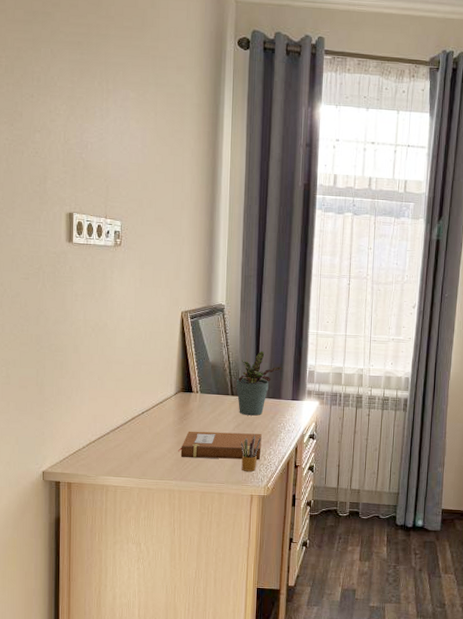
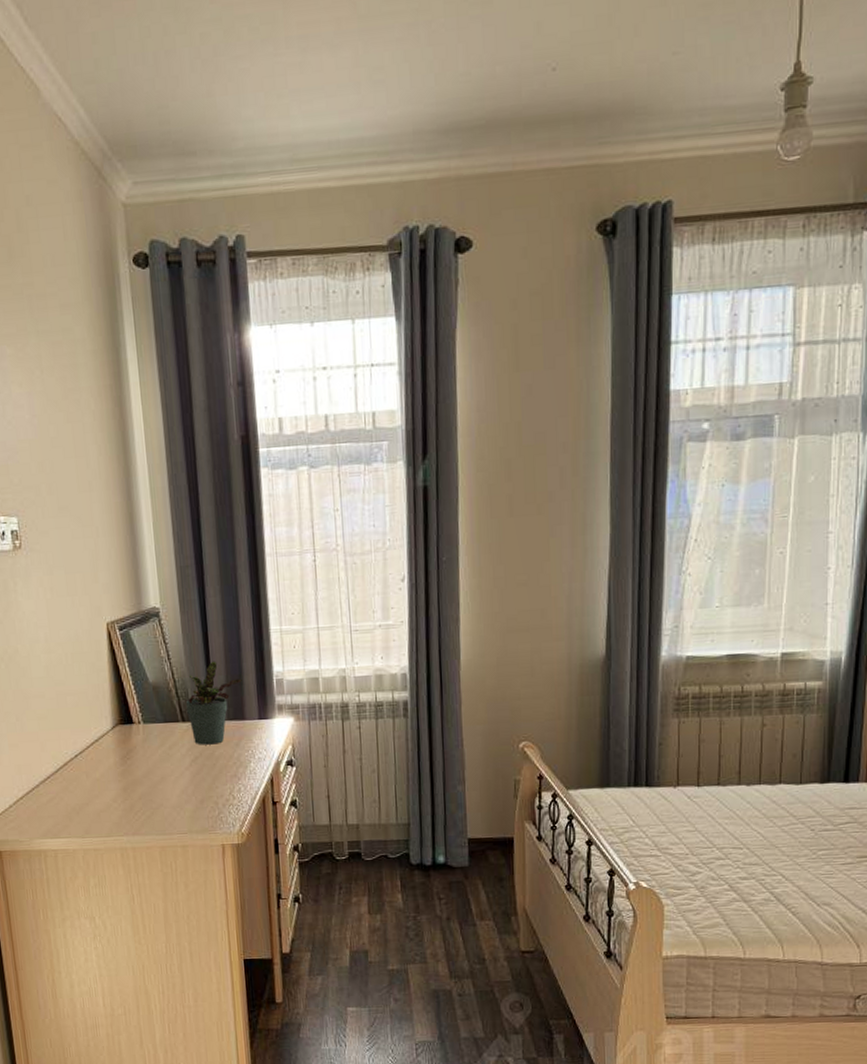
notebook: present [178,431,262,460] -> none [125,767,229,807]
pencil box: present [241,434,262,472] -> none [201,767,227,816]

